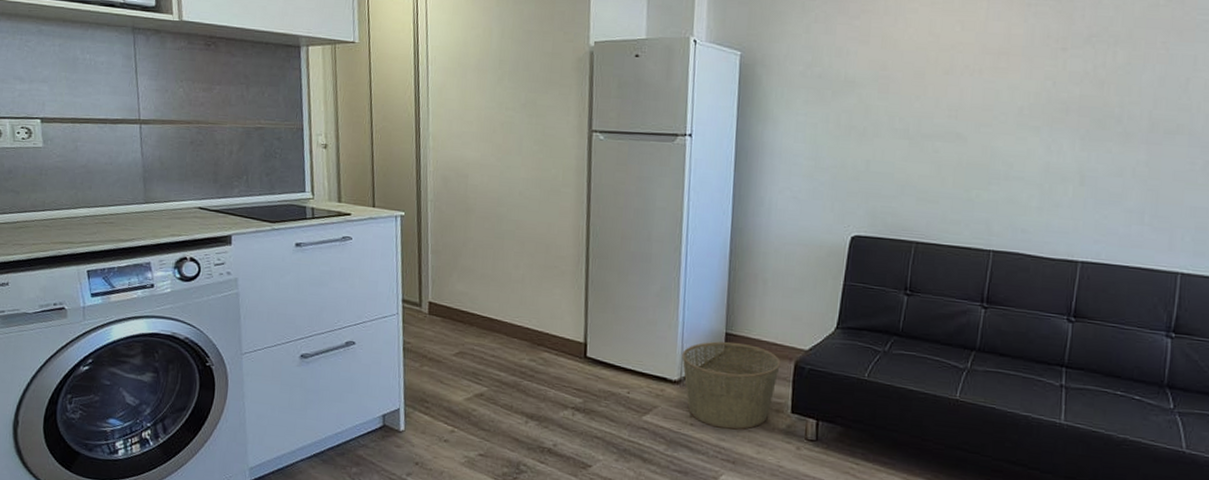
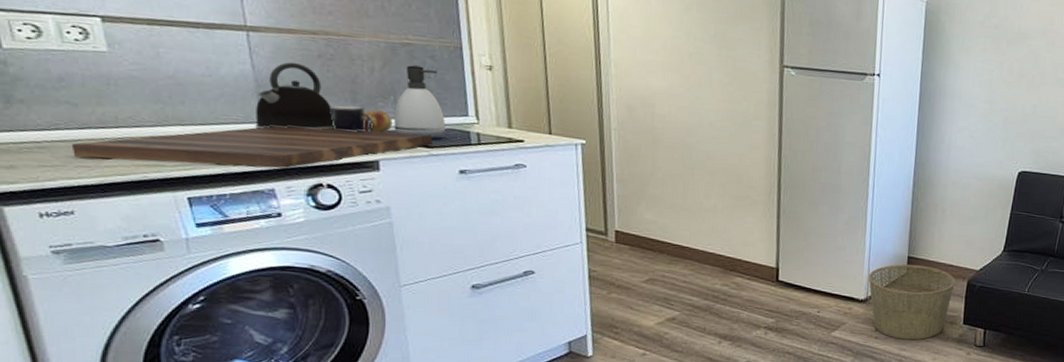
cutting board: none [12,205,275,244] -> present [71,125,433,168]
kettle: none [139,149,200,209] -> present [254,62,335,131]
mug: none [195,186,229,210] -> present [328,105,373,133]
fruit: none [221,189,244,210] -> present [363,110,393,133]
soap dispenser: none [245,147,287,213] -> present [394,65,447,138]

